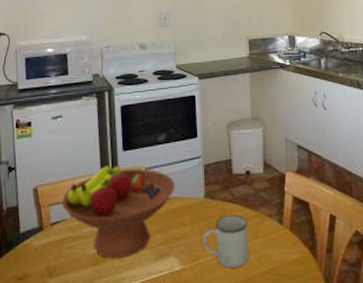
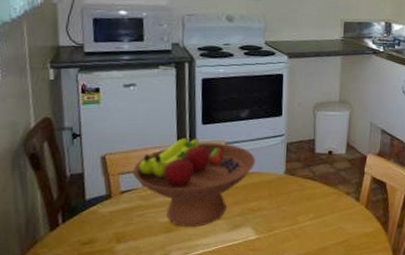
mug: present [202,214,249,269] -> none [279,190,326,239]

